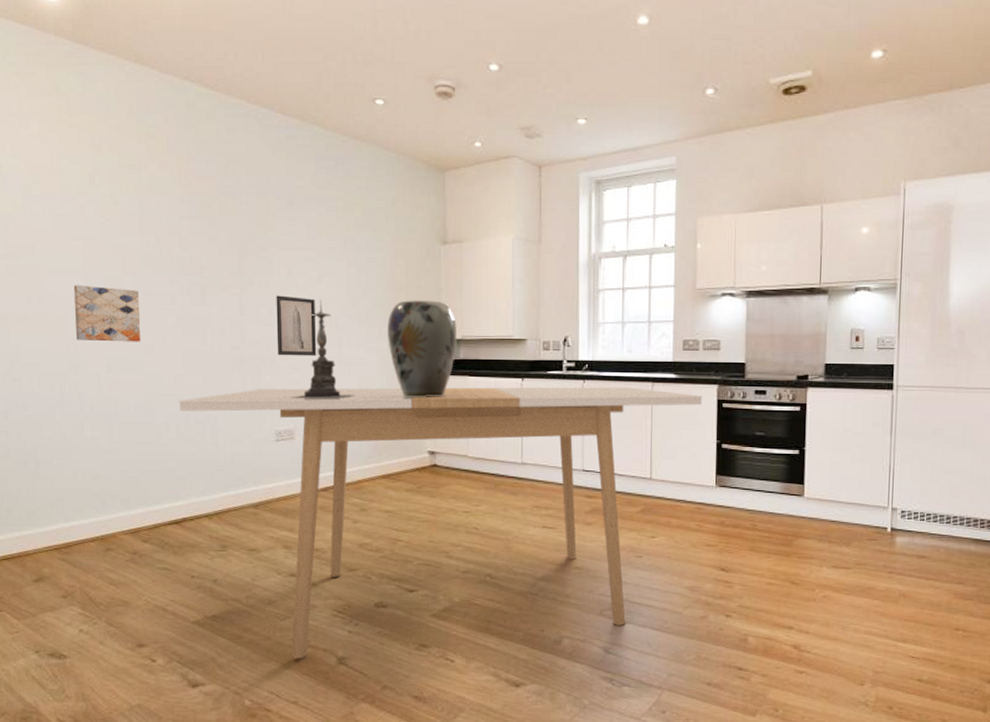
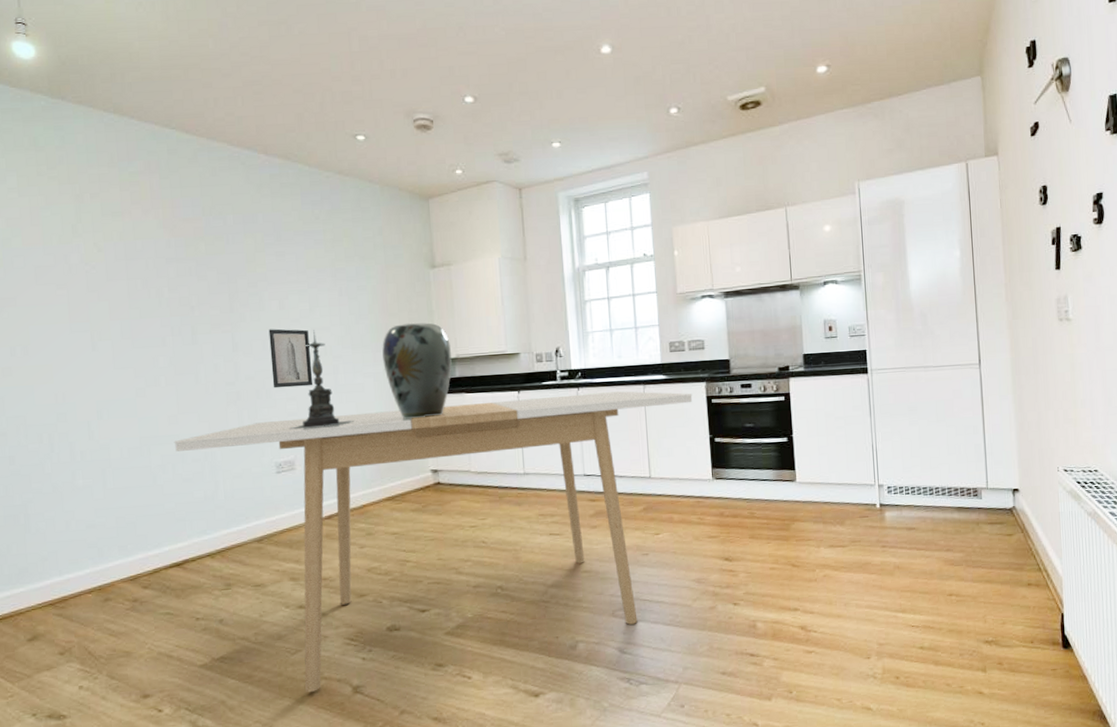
wall art: present [73,285,141,342] -> none [59,333,132,389]

